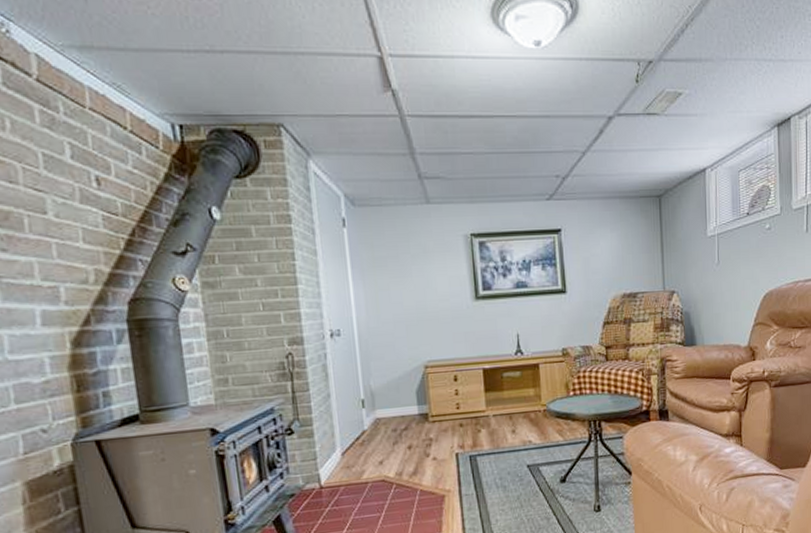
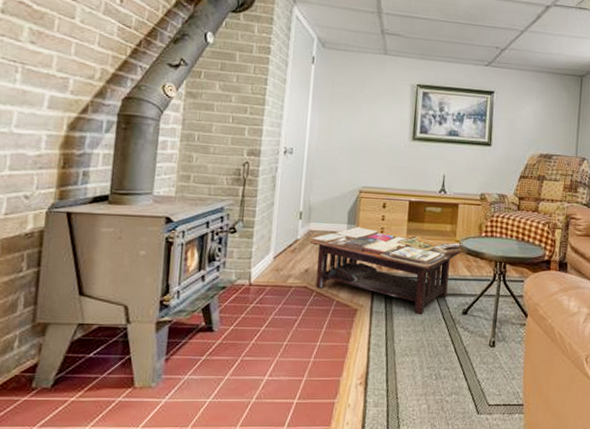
coffee table: none [379,406,551,491] -> present [310,226,462,315]

